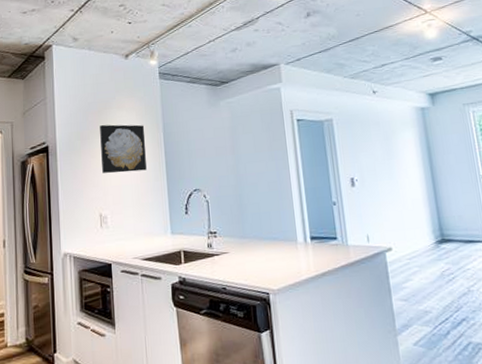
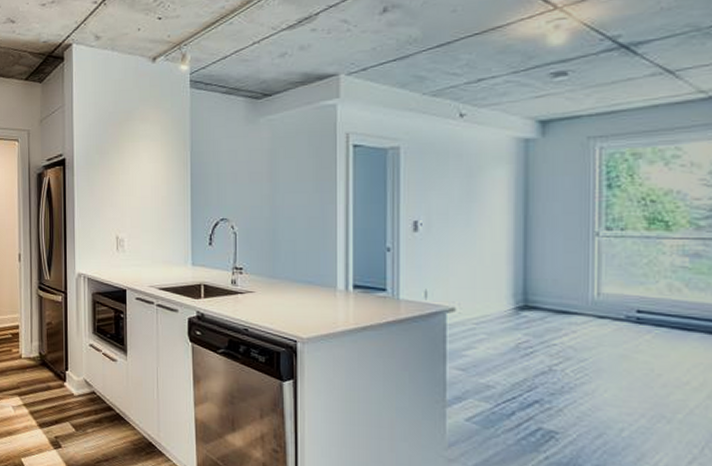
wall art: present [100,124,147,173] -> none [120,139,170,194]

